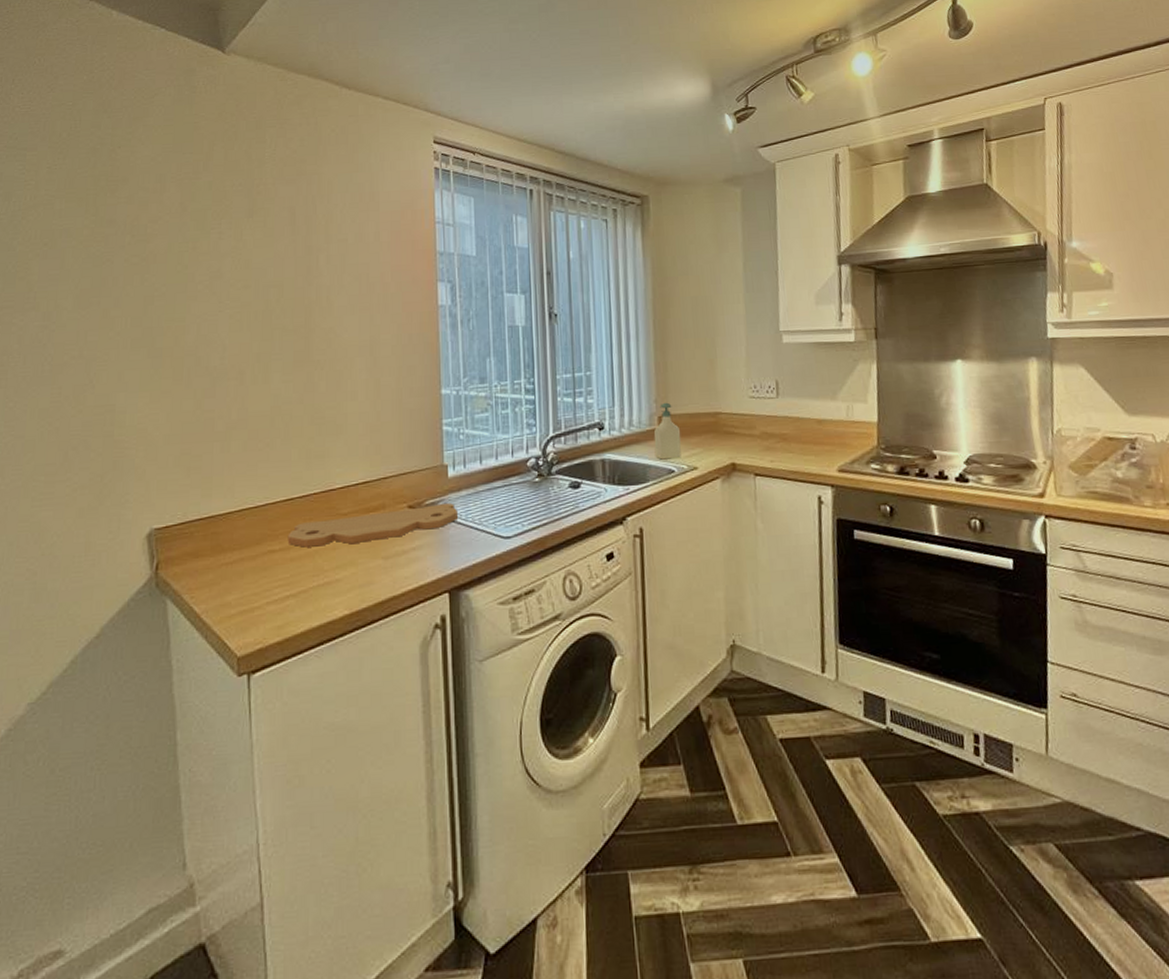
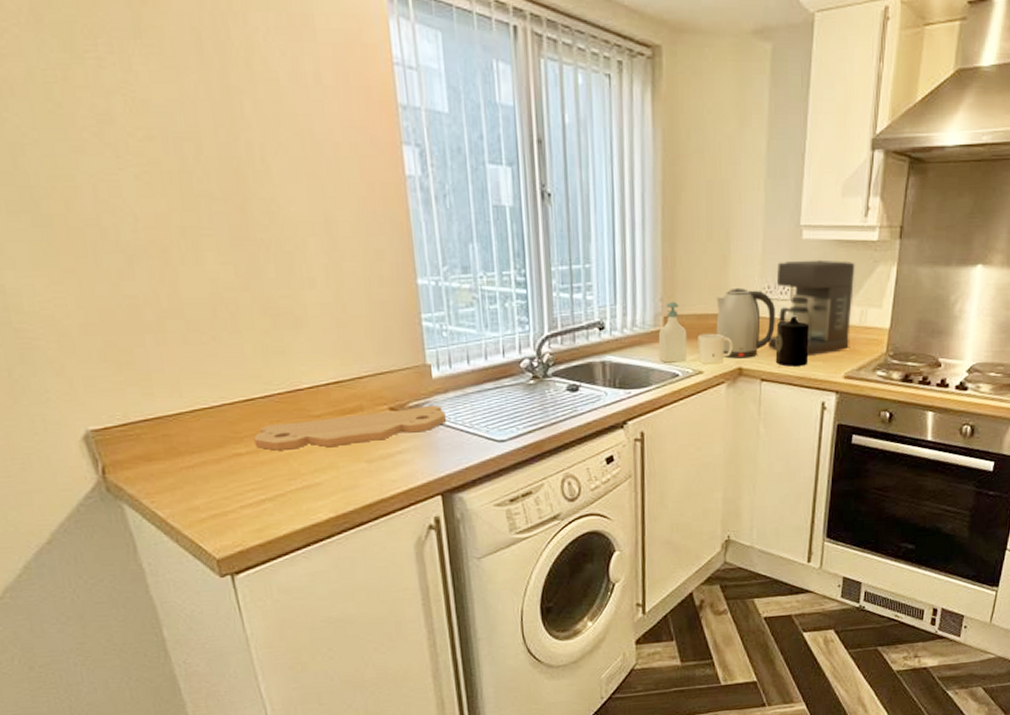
mug: none [691,430,725,460] -> present [698,333,733,364]
kettle: none [707,388,764,455] -> present [716,287,775,359]
coffee maker: none [758,360,839,450] -> present [768,259,855,356]
canister: none [765,412,800,461] -> present [775,315,810,367]

